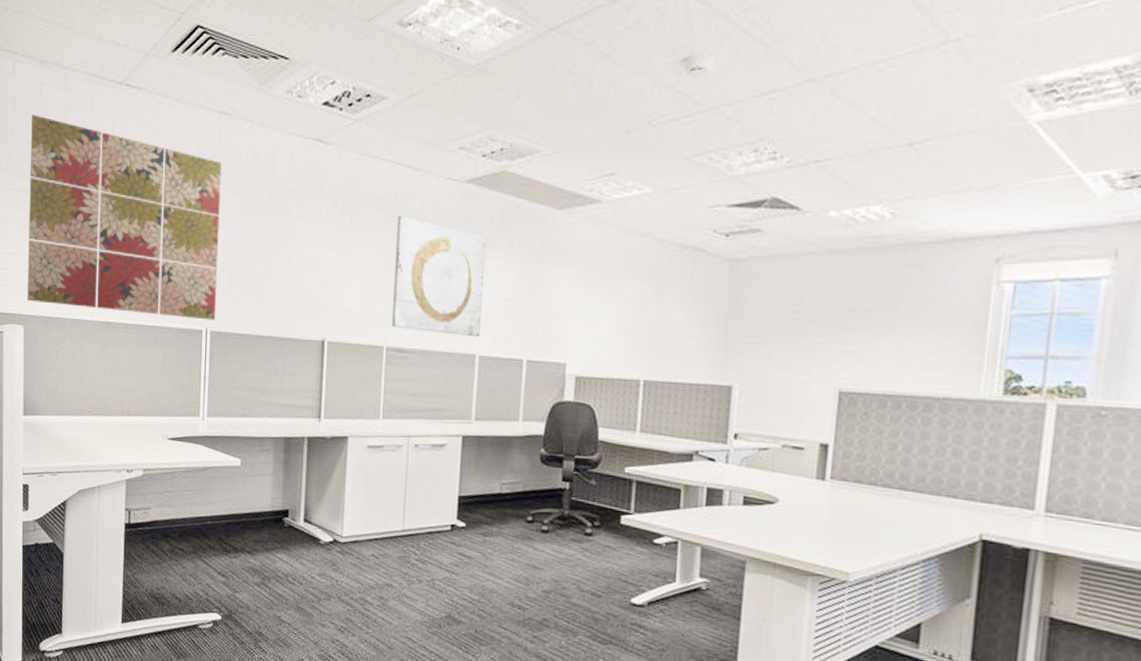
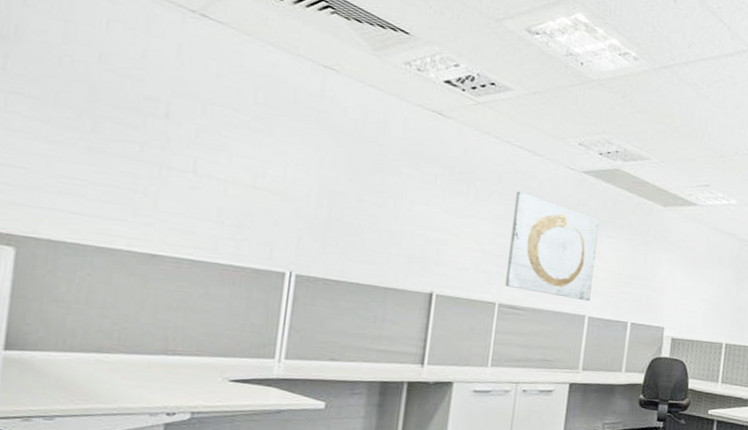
wall art: present [27,115,221,321] -> none [23,17,322,265]

